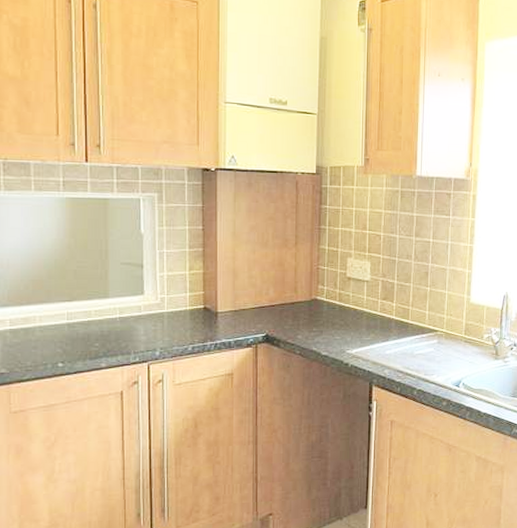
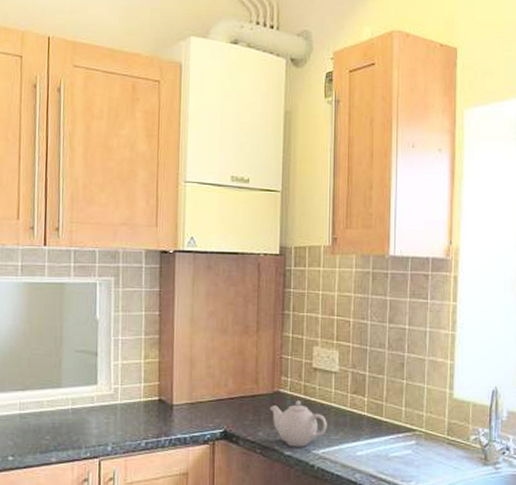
teapot: none [307,306,360,348] -> present [269,400,327,447]

